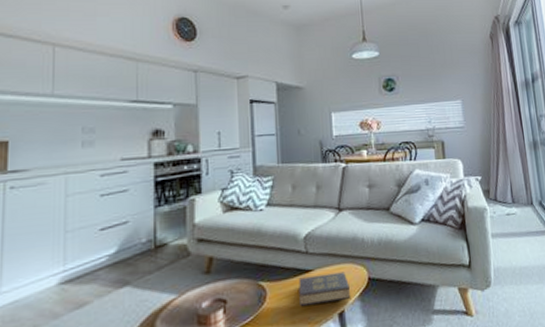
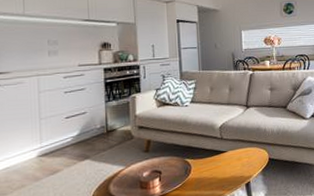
hardback book: present [298,272,352,306] -> none [215,153,256,178]

